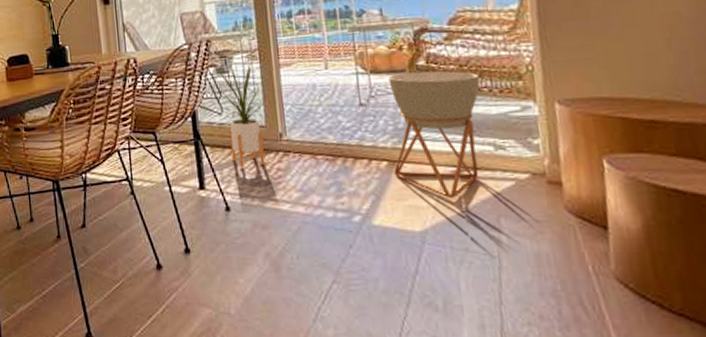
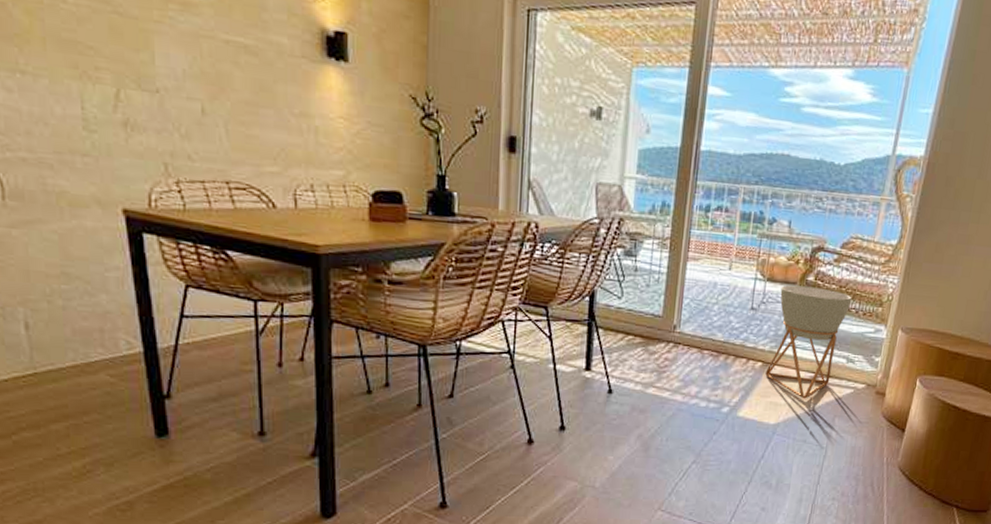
house plant: present [209,57,271,168] -> none [614,241,672,354]

